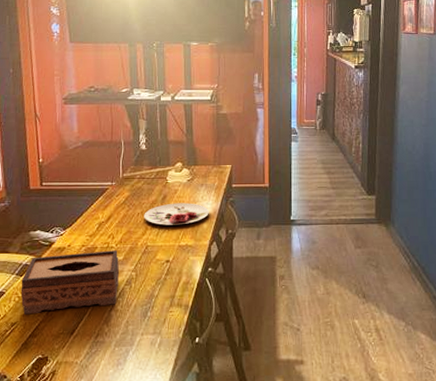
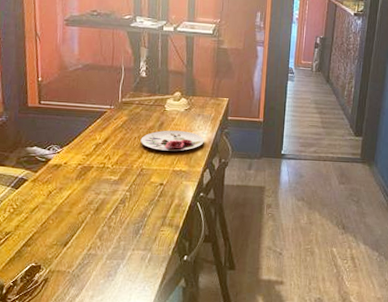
tissue box: present [20,250,120,315] -> none [15,170,115,225]

